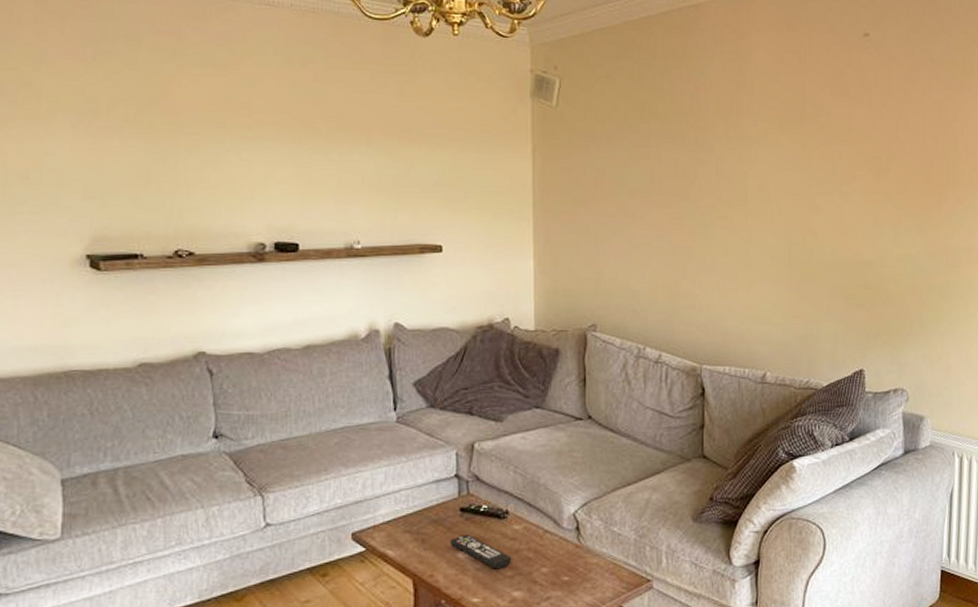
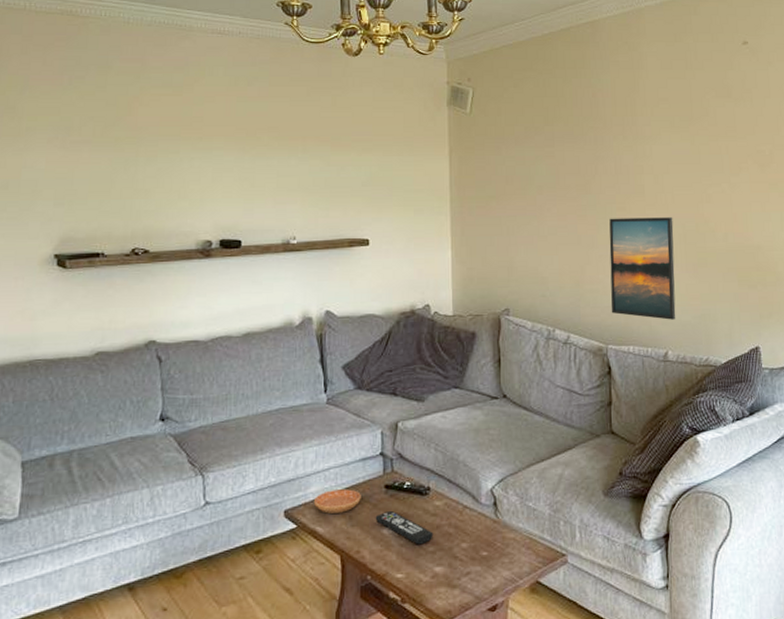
saucer: none [384,512,434,537] -> present [314,489,361,514]
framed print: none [707,228,778,339] -> present [609,217,676,320]

